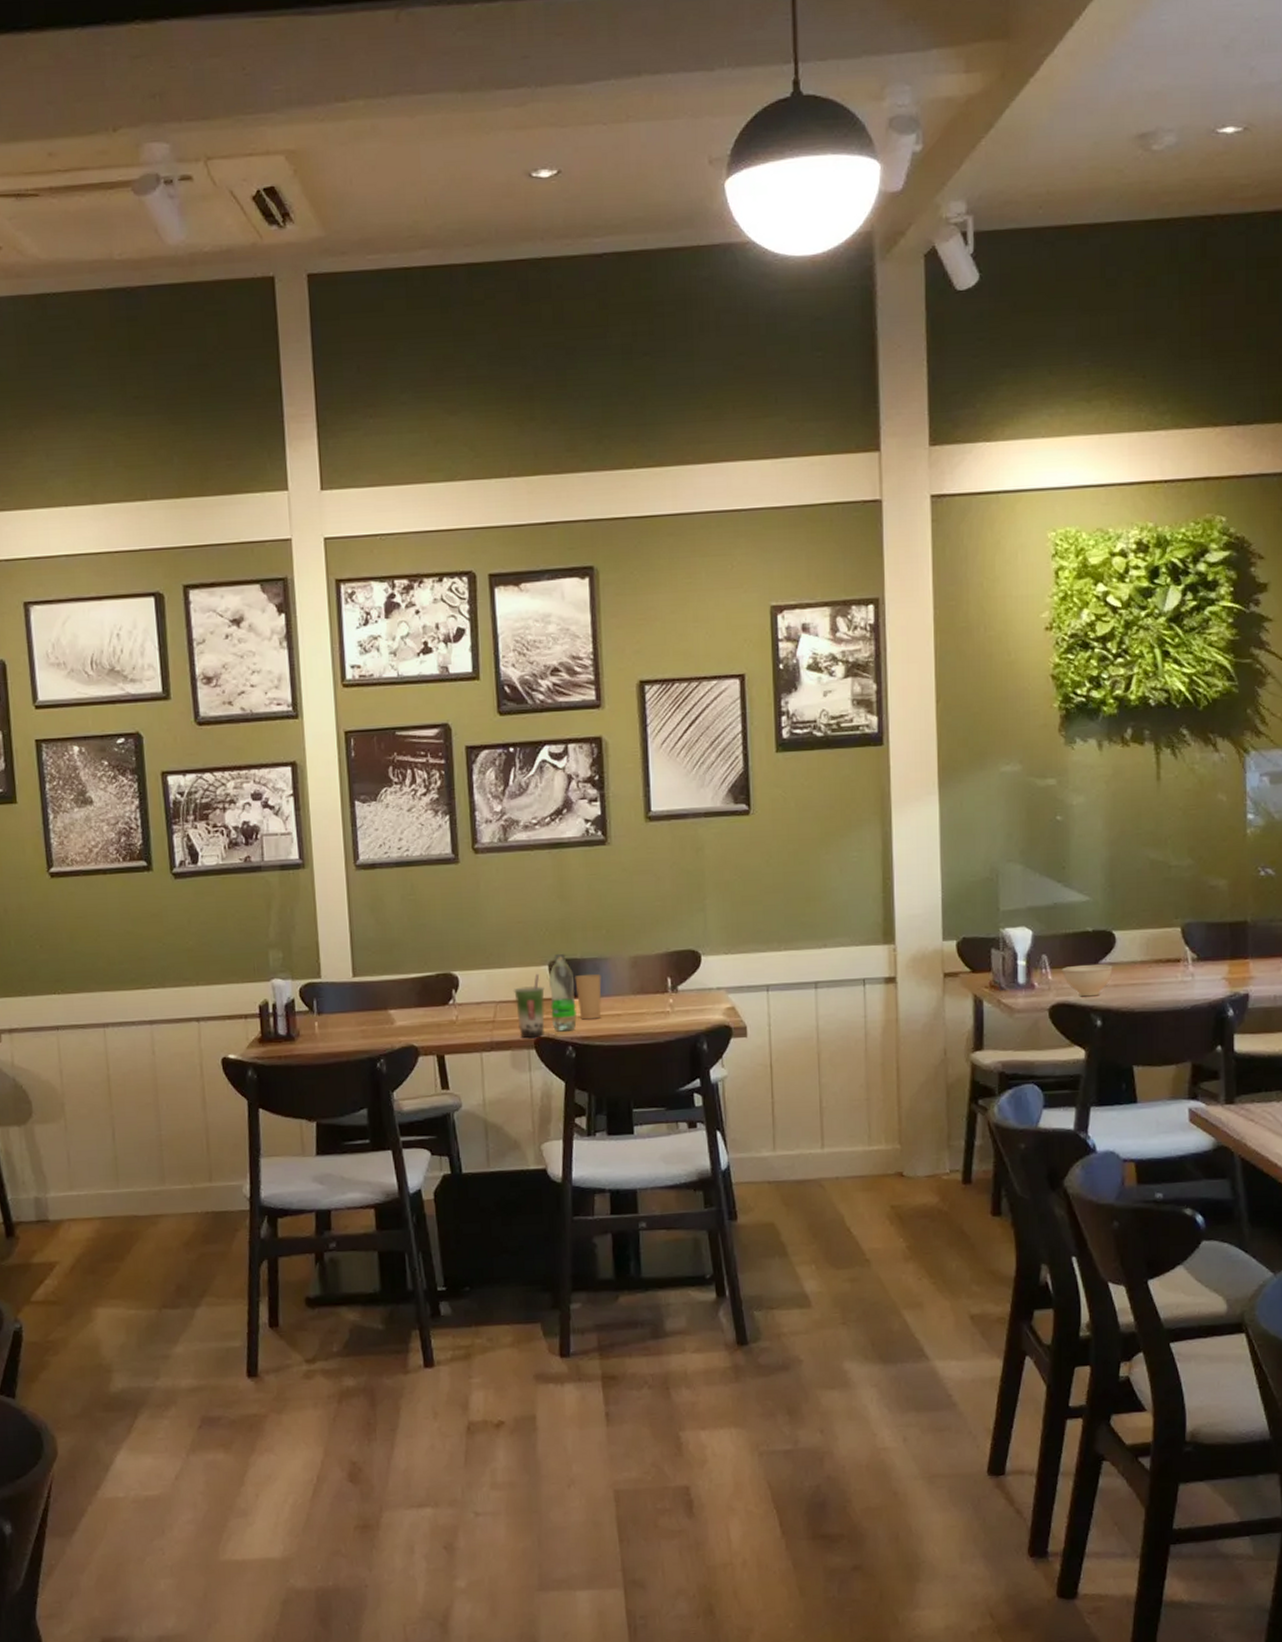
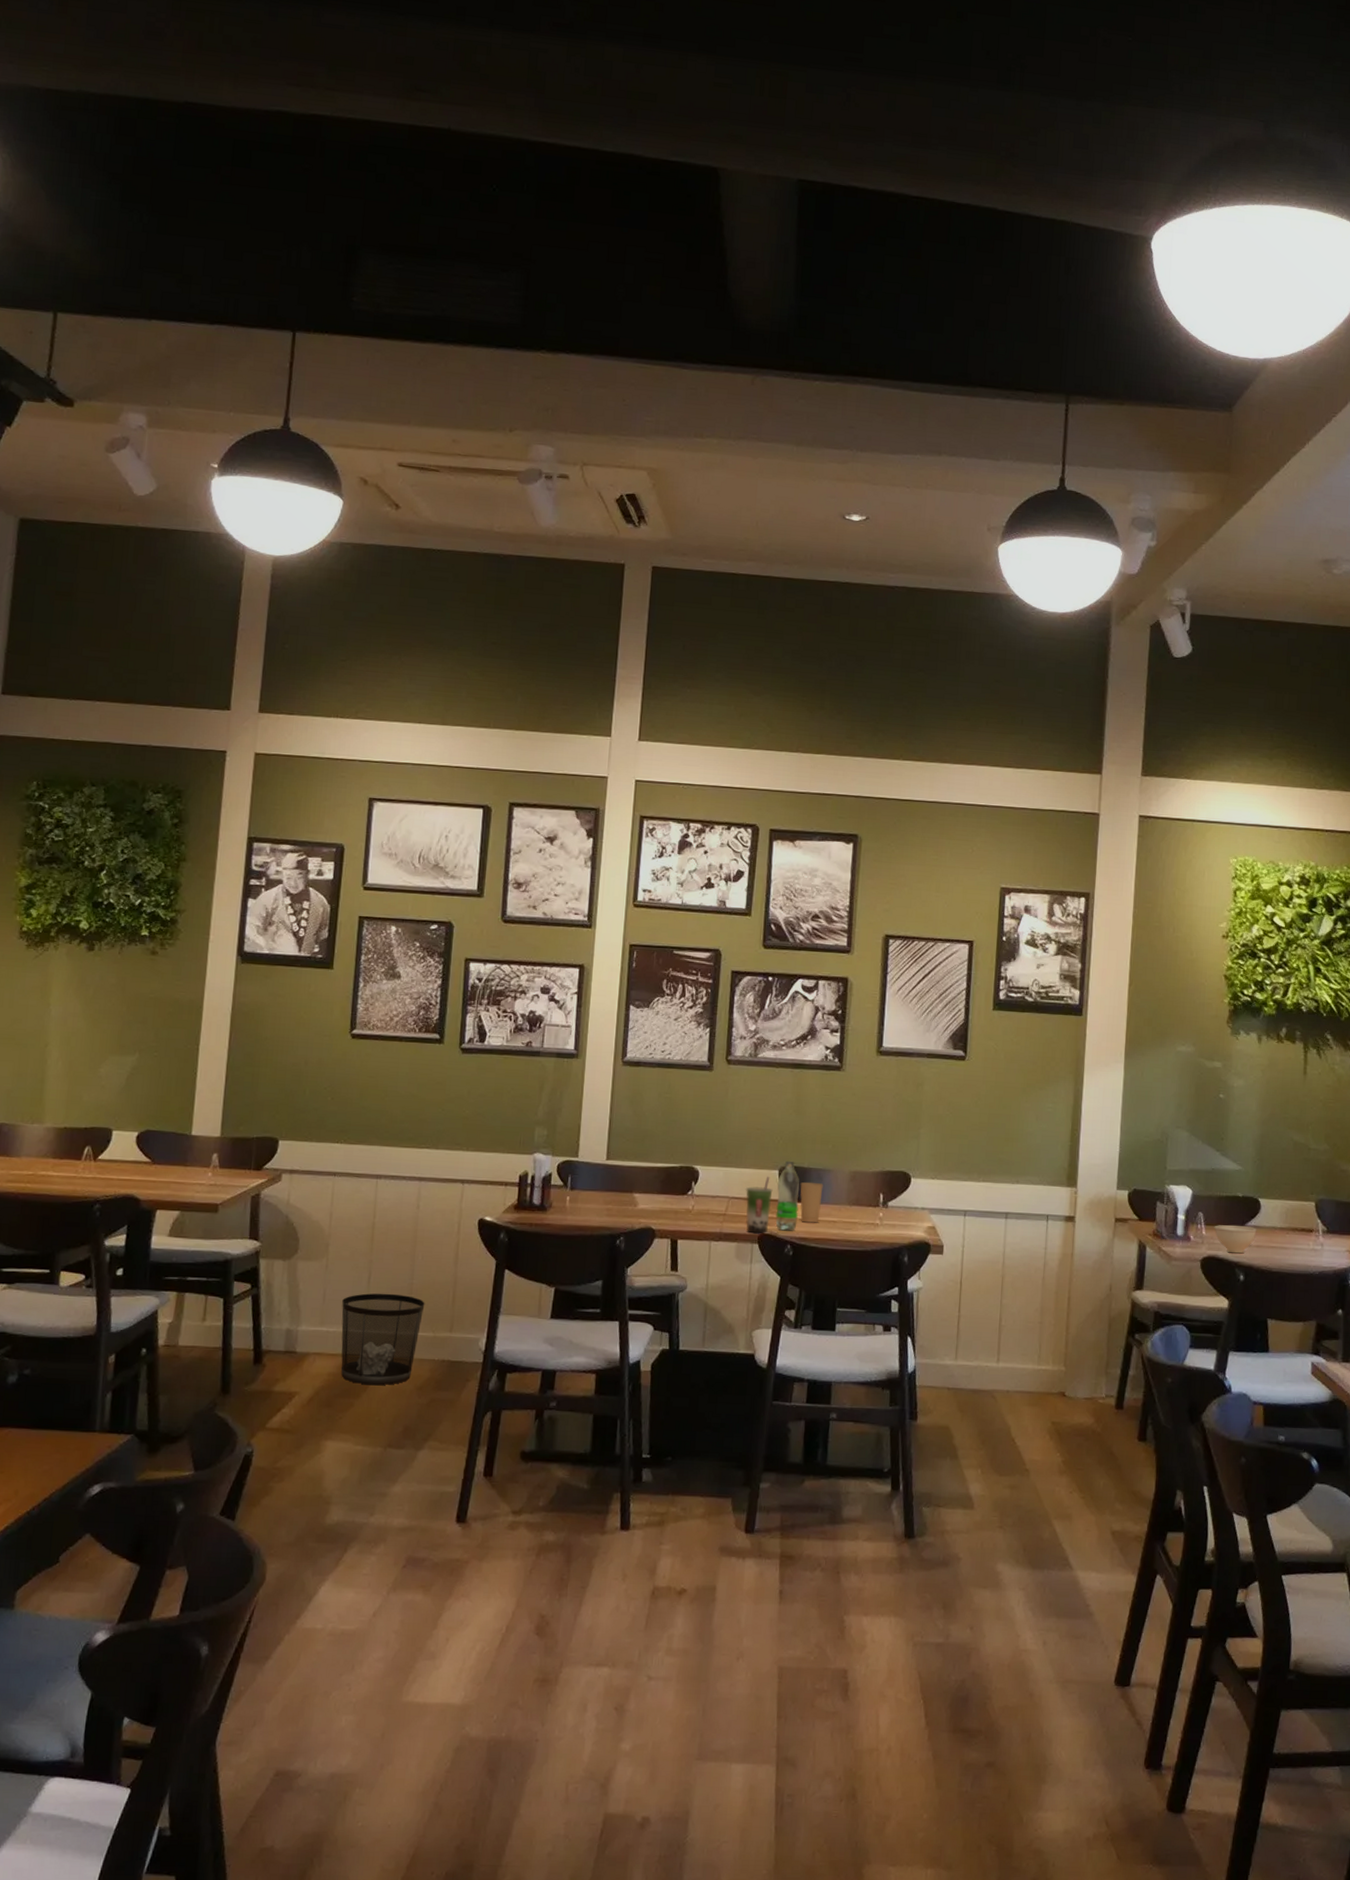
waste bin: none [89,1148,178,1246] -> present [340,1293,425,1385]

